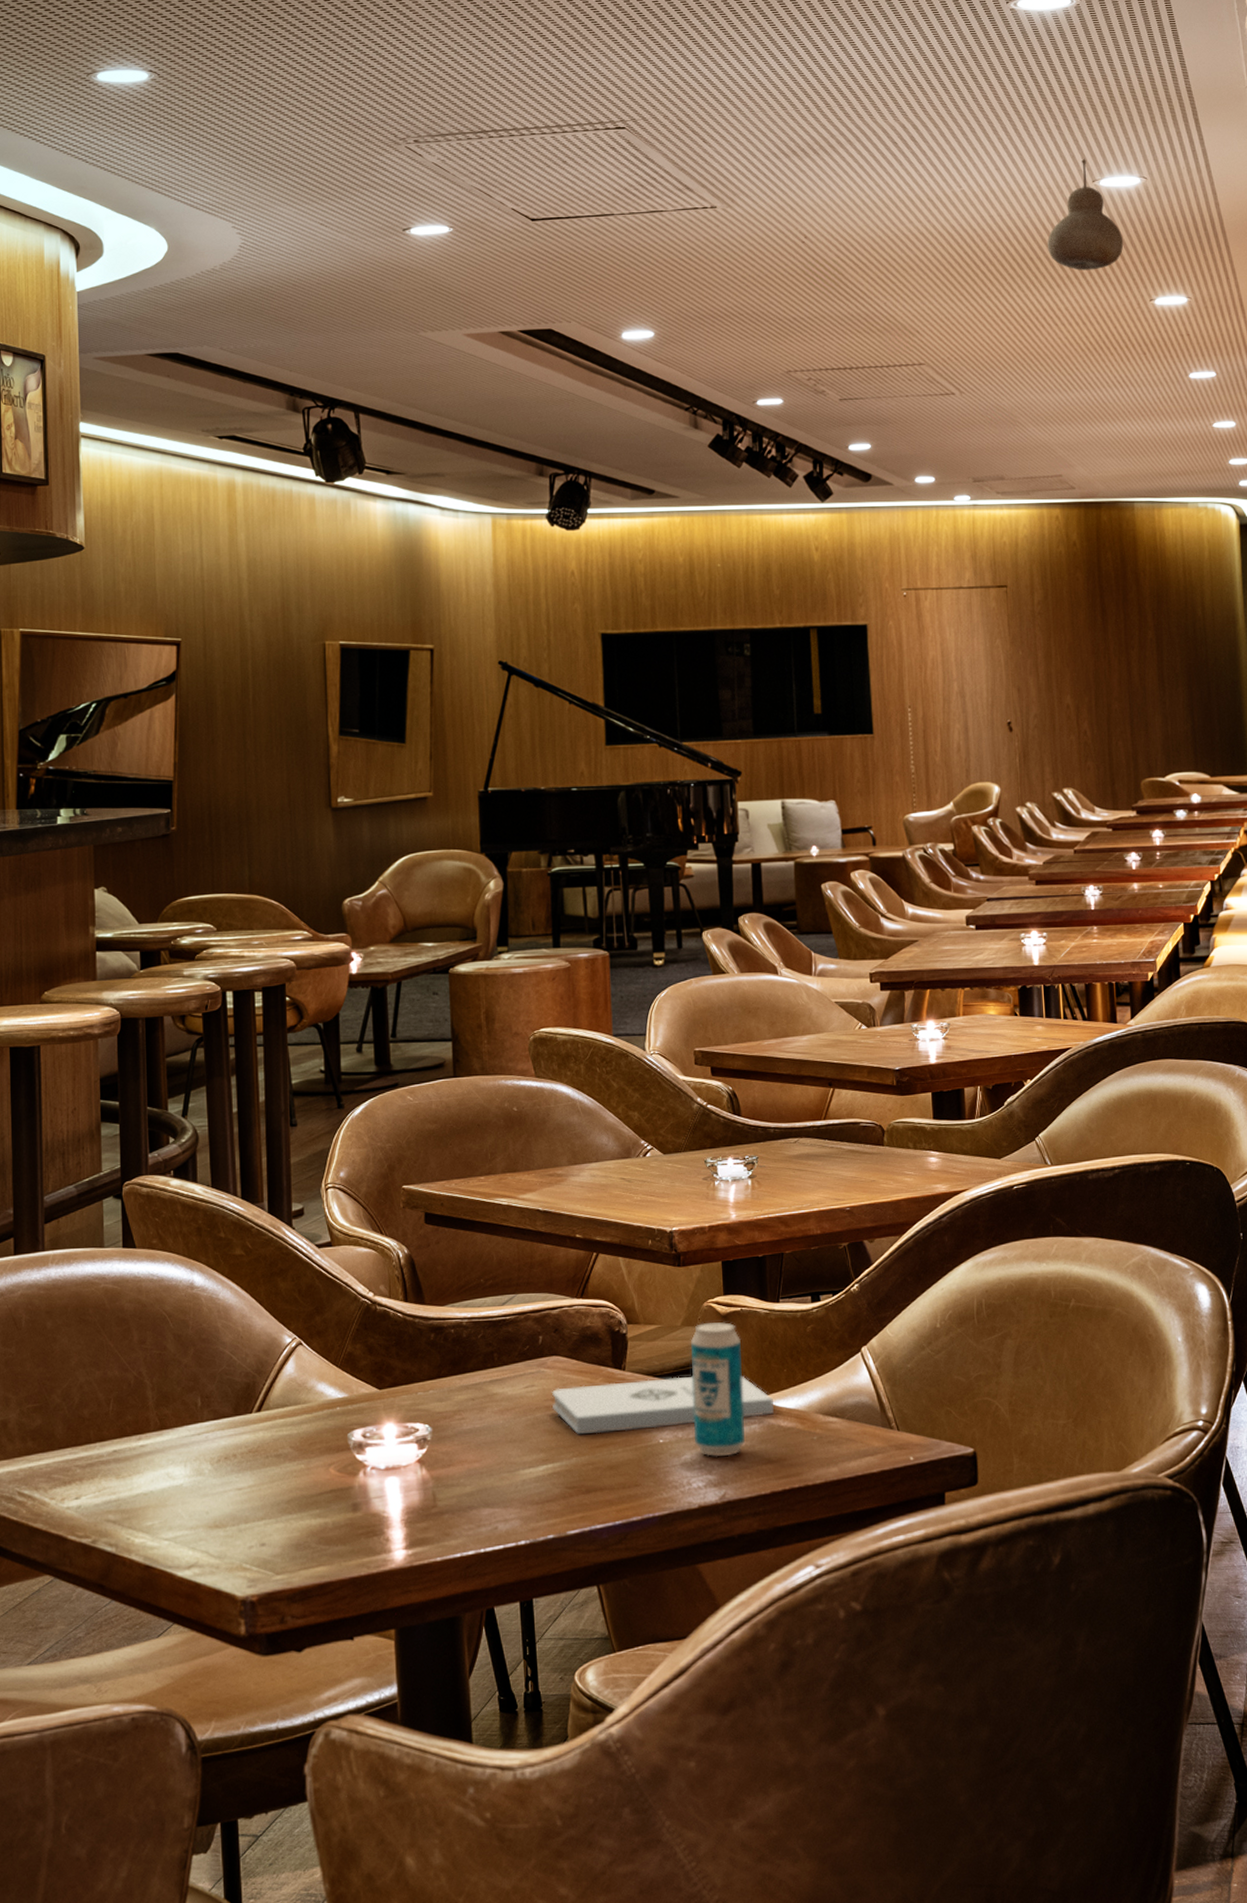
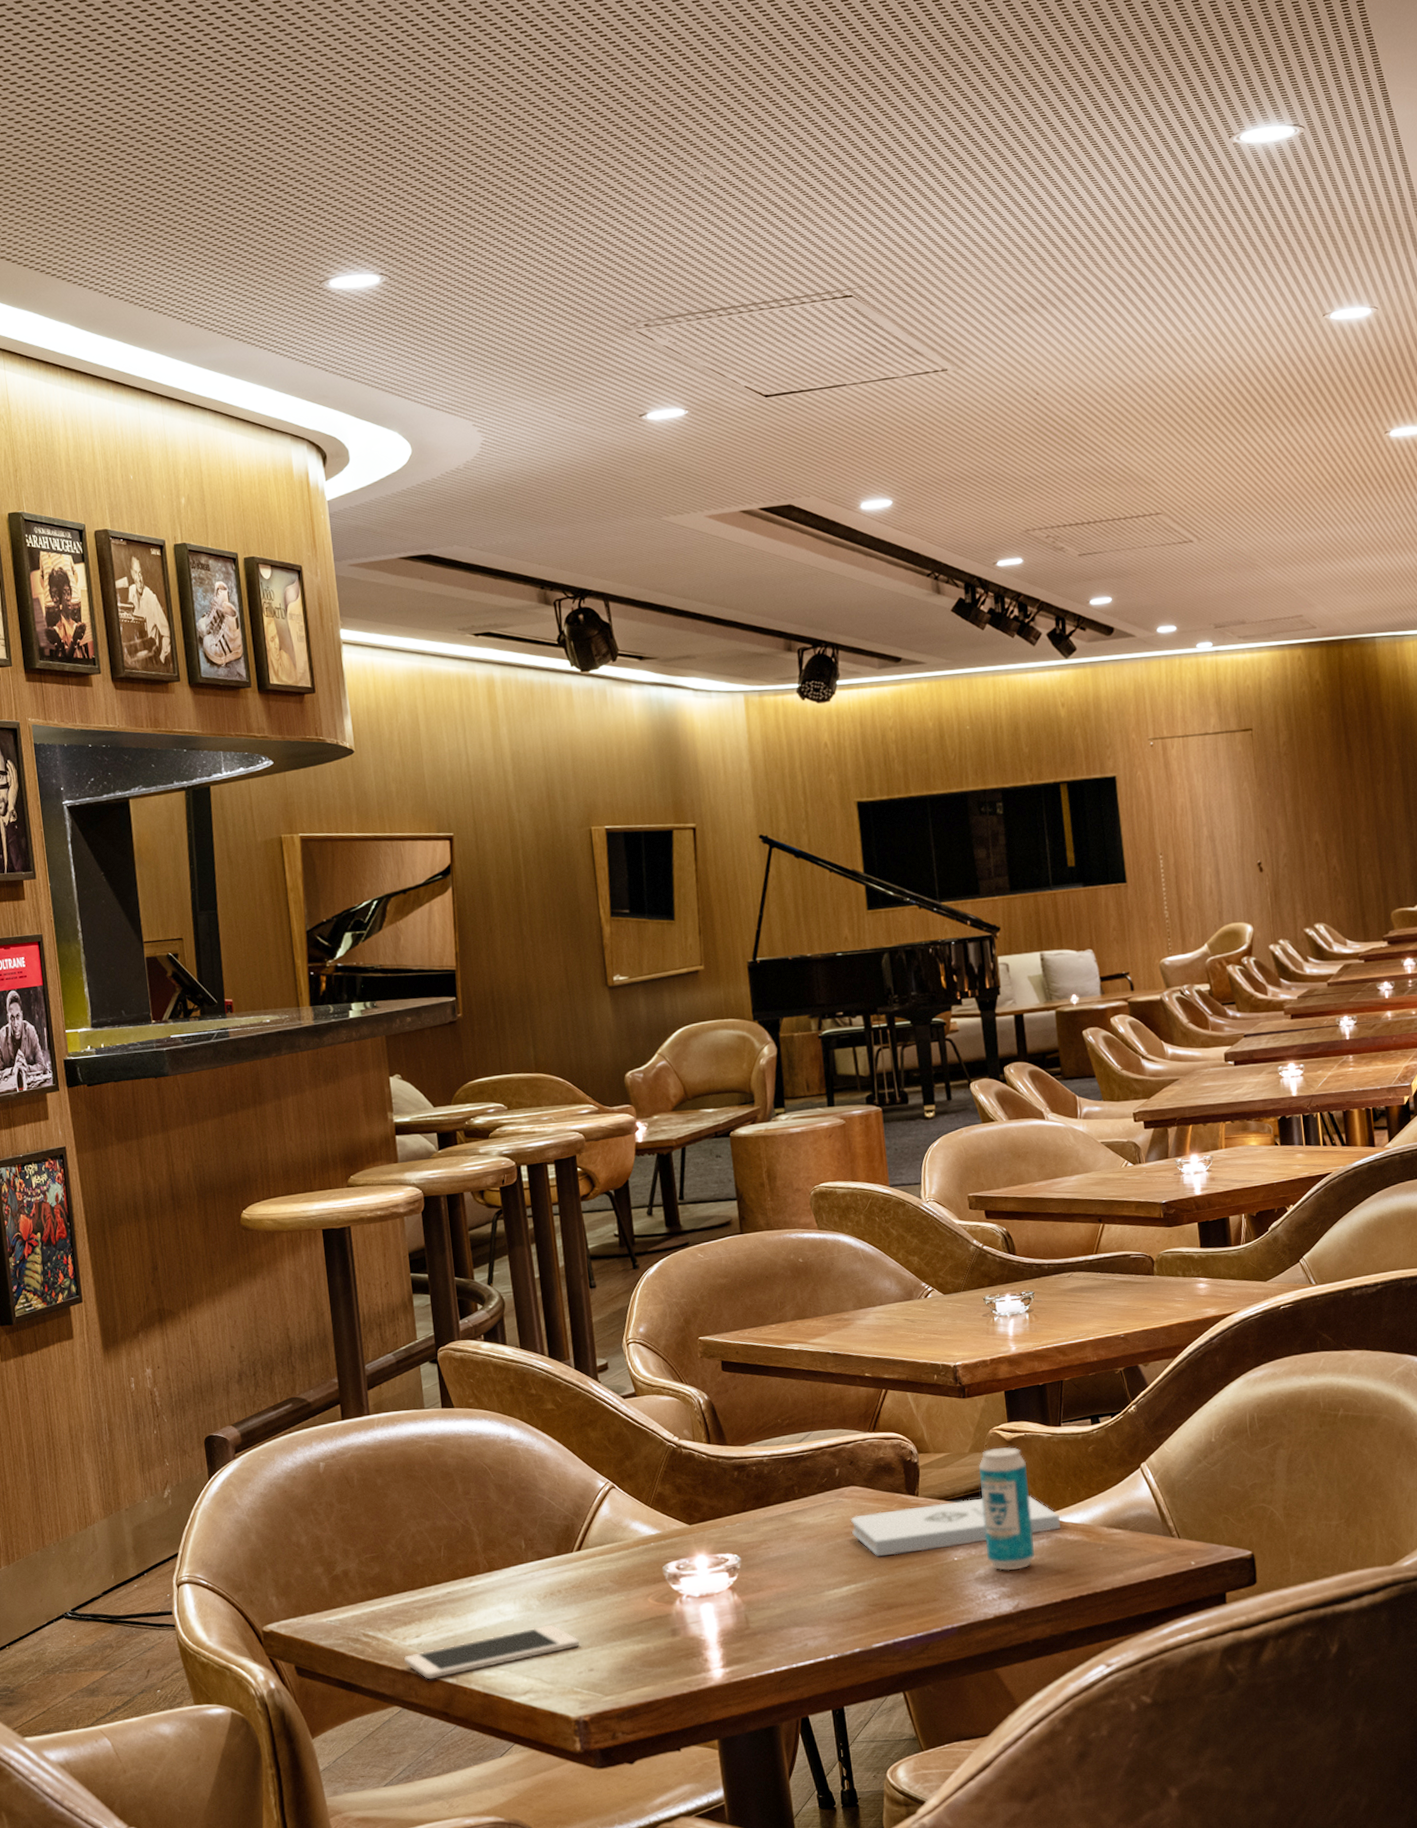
cell phone: none [61,1492,252,1547] -> present [404,1625,579,1680]
pendant light: present [1047,158,1124,271] -> none [1279,292,1357,408]

